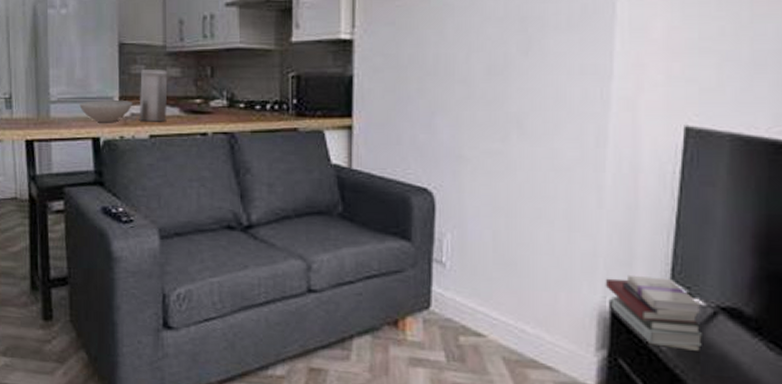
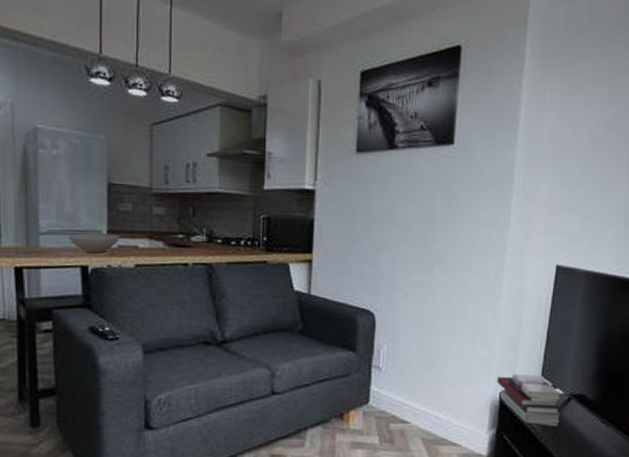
canister: present [139,70,168,122] -> none [125,208,153,254]

